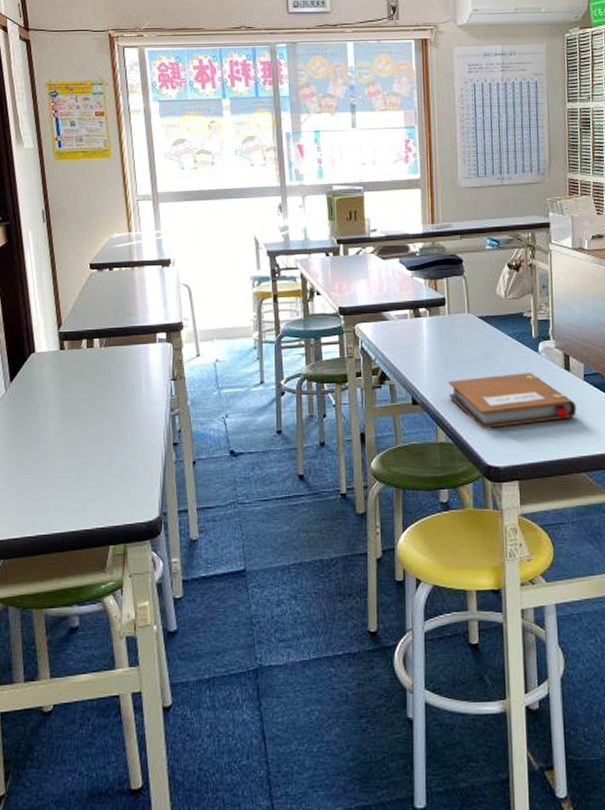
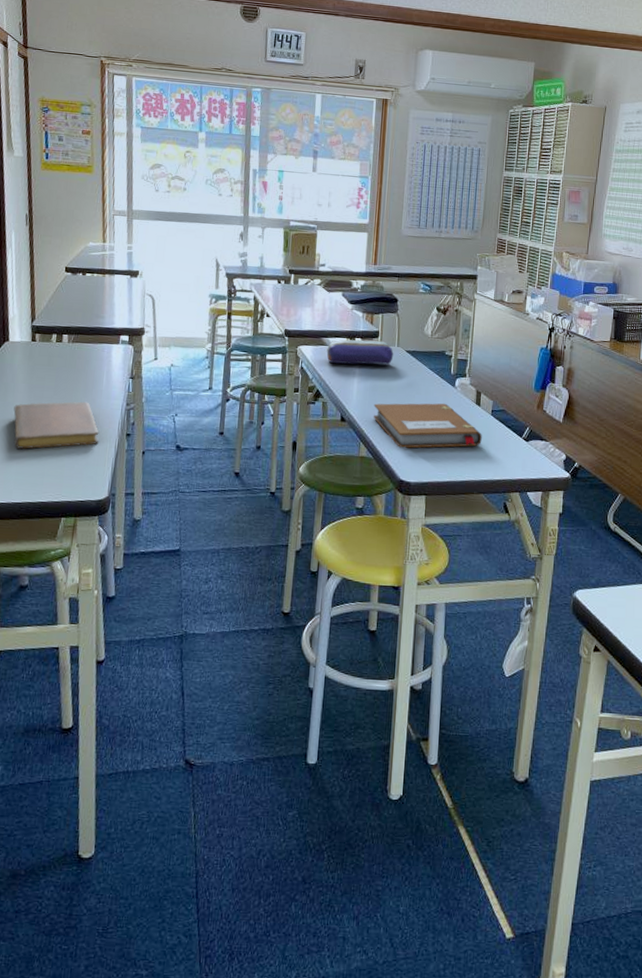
notebook: none [47,411,143,472] -> present [13,401,99,449]
pencil case: none [388,309,465,340] -> present [326,339,394,365]

